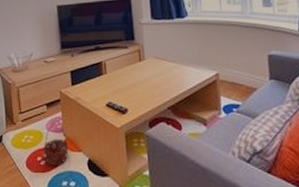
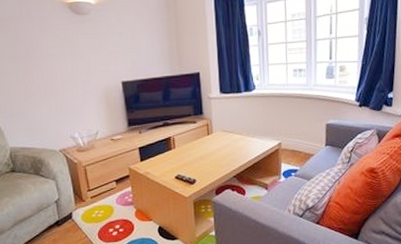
basket: present [43,123,69,166] -> none [114,197,140,236]

